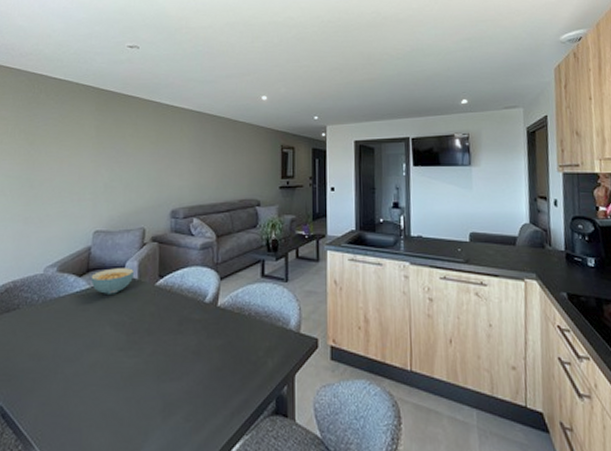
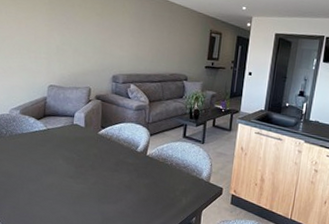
cereal bowl: present [91,268,135,294] -> none [47,116,82,136]

